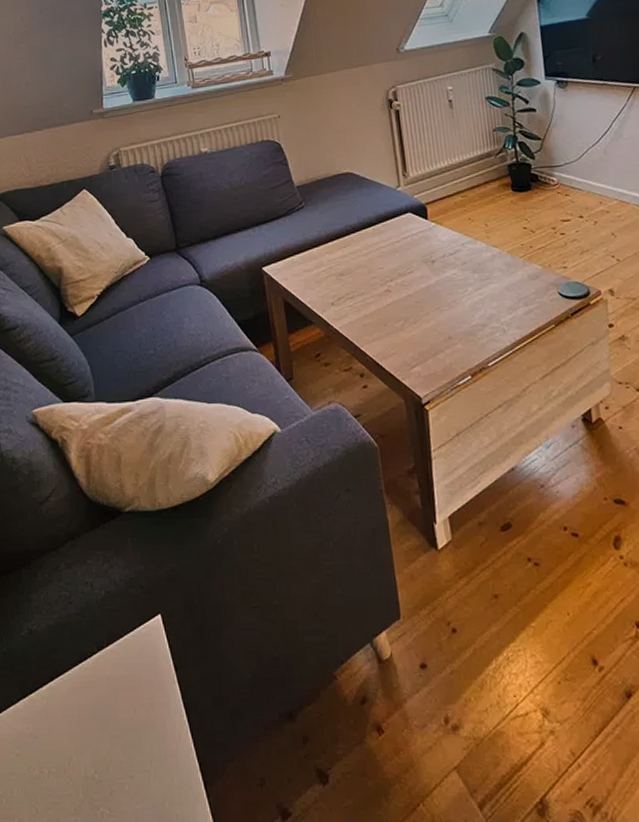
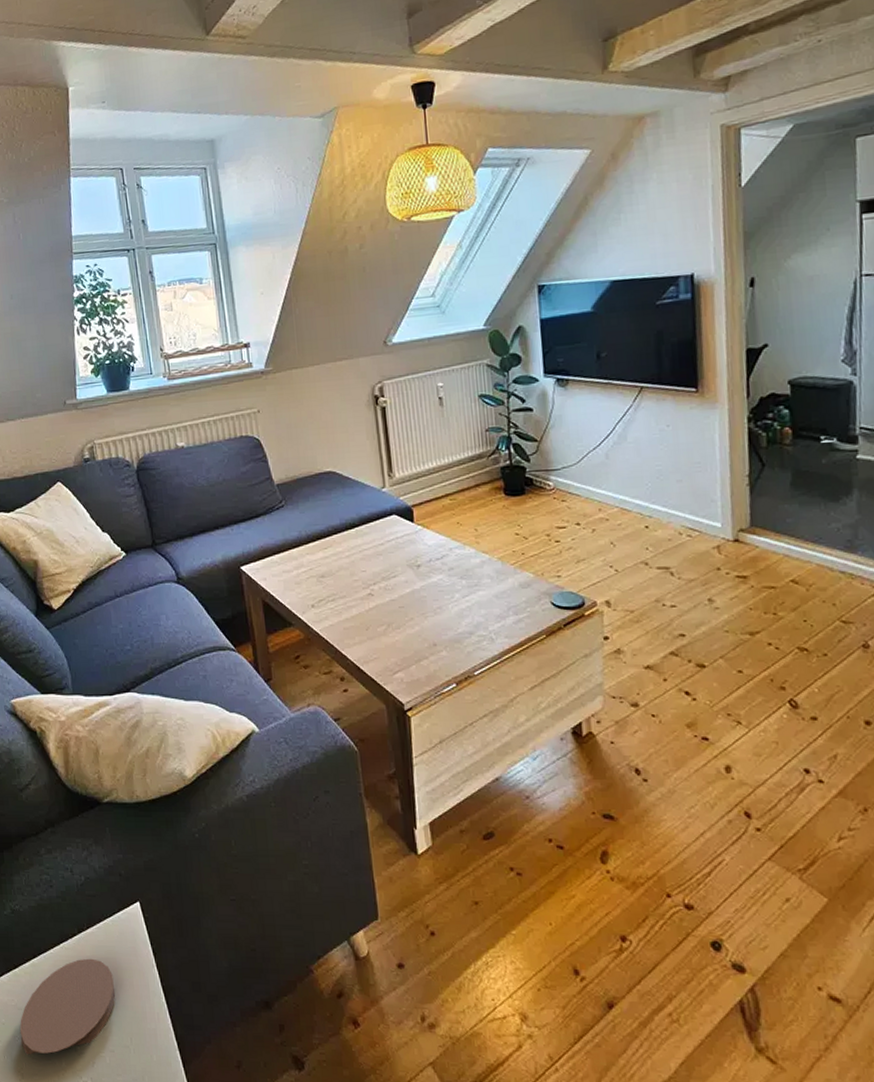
coaster: none [35,677,136,787] -> present [19,958,116,1055]

